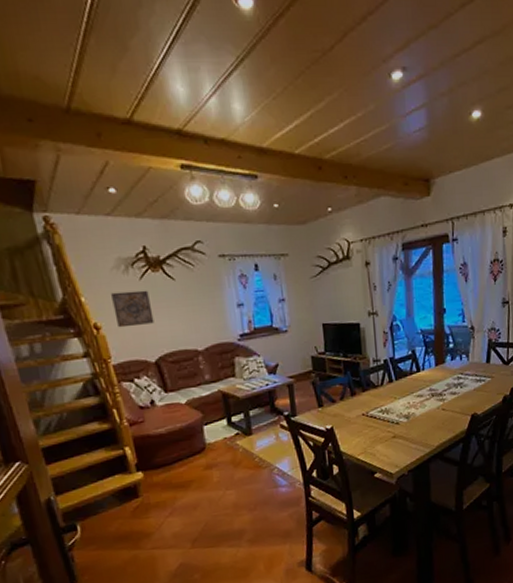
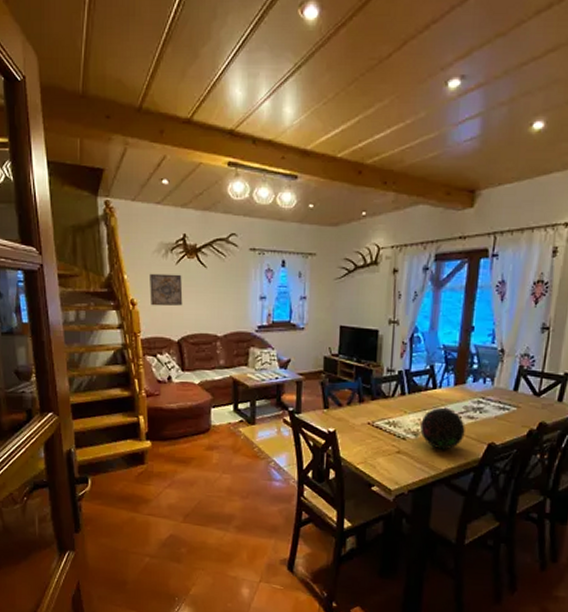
decorative orb: none [410,388,450,428] -> present [420,408,465,450]

